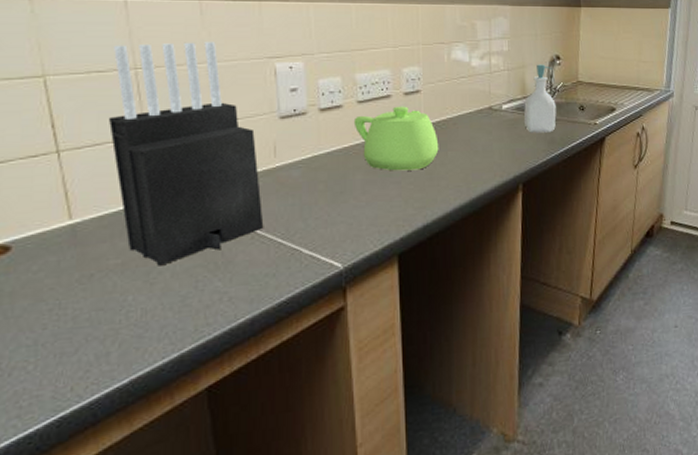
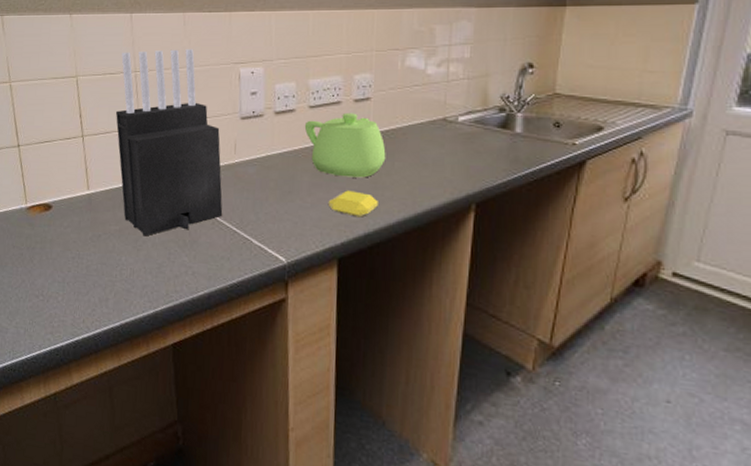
soap bar: none [384,184,435,210] -> present [328,190,378,217]
soap bottle: present [523,64,556,133] -> none [482,73,524,150]

